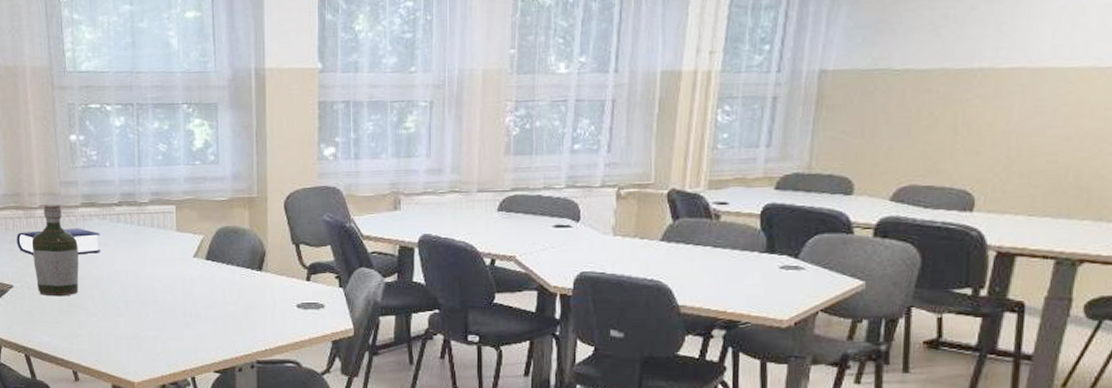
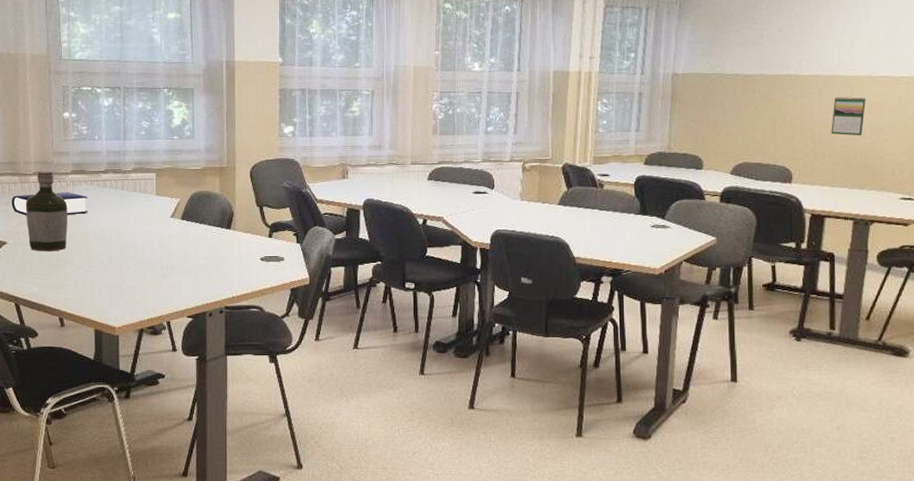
calendar: none [1034,95,1087,149] -> present [831,96,866,136]

